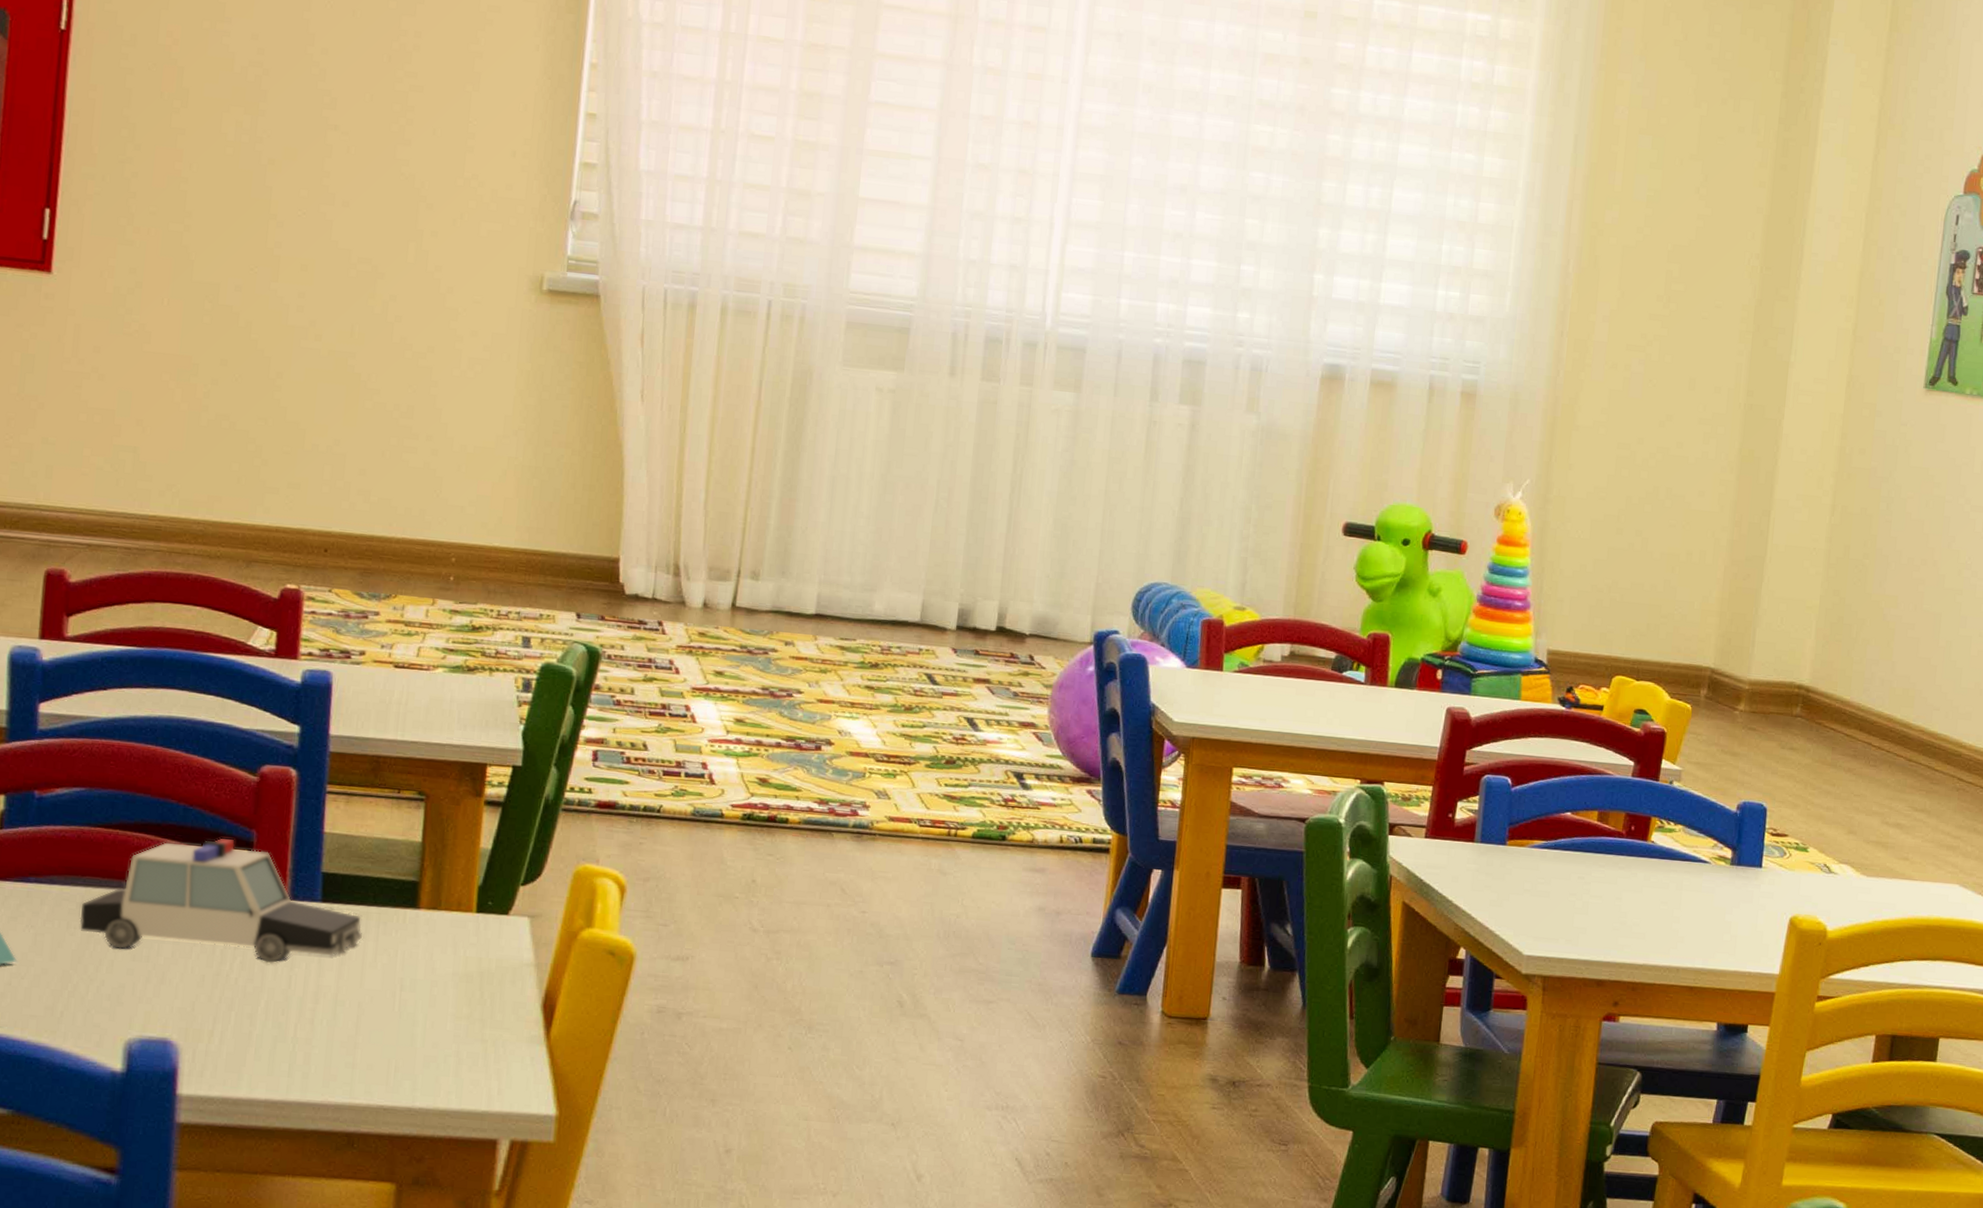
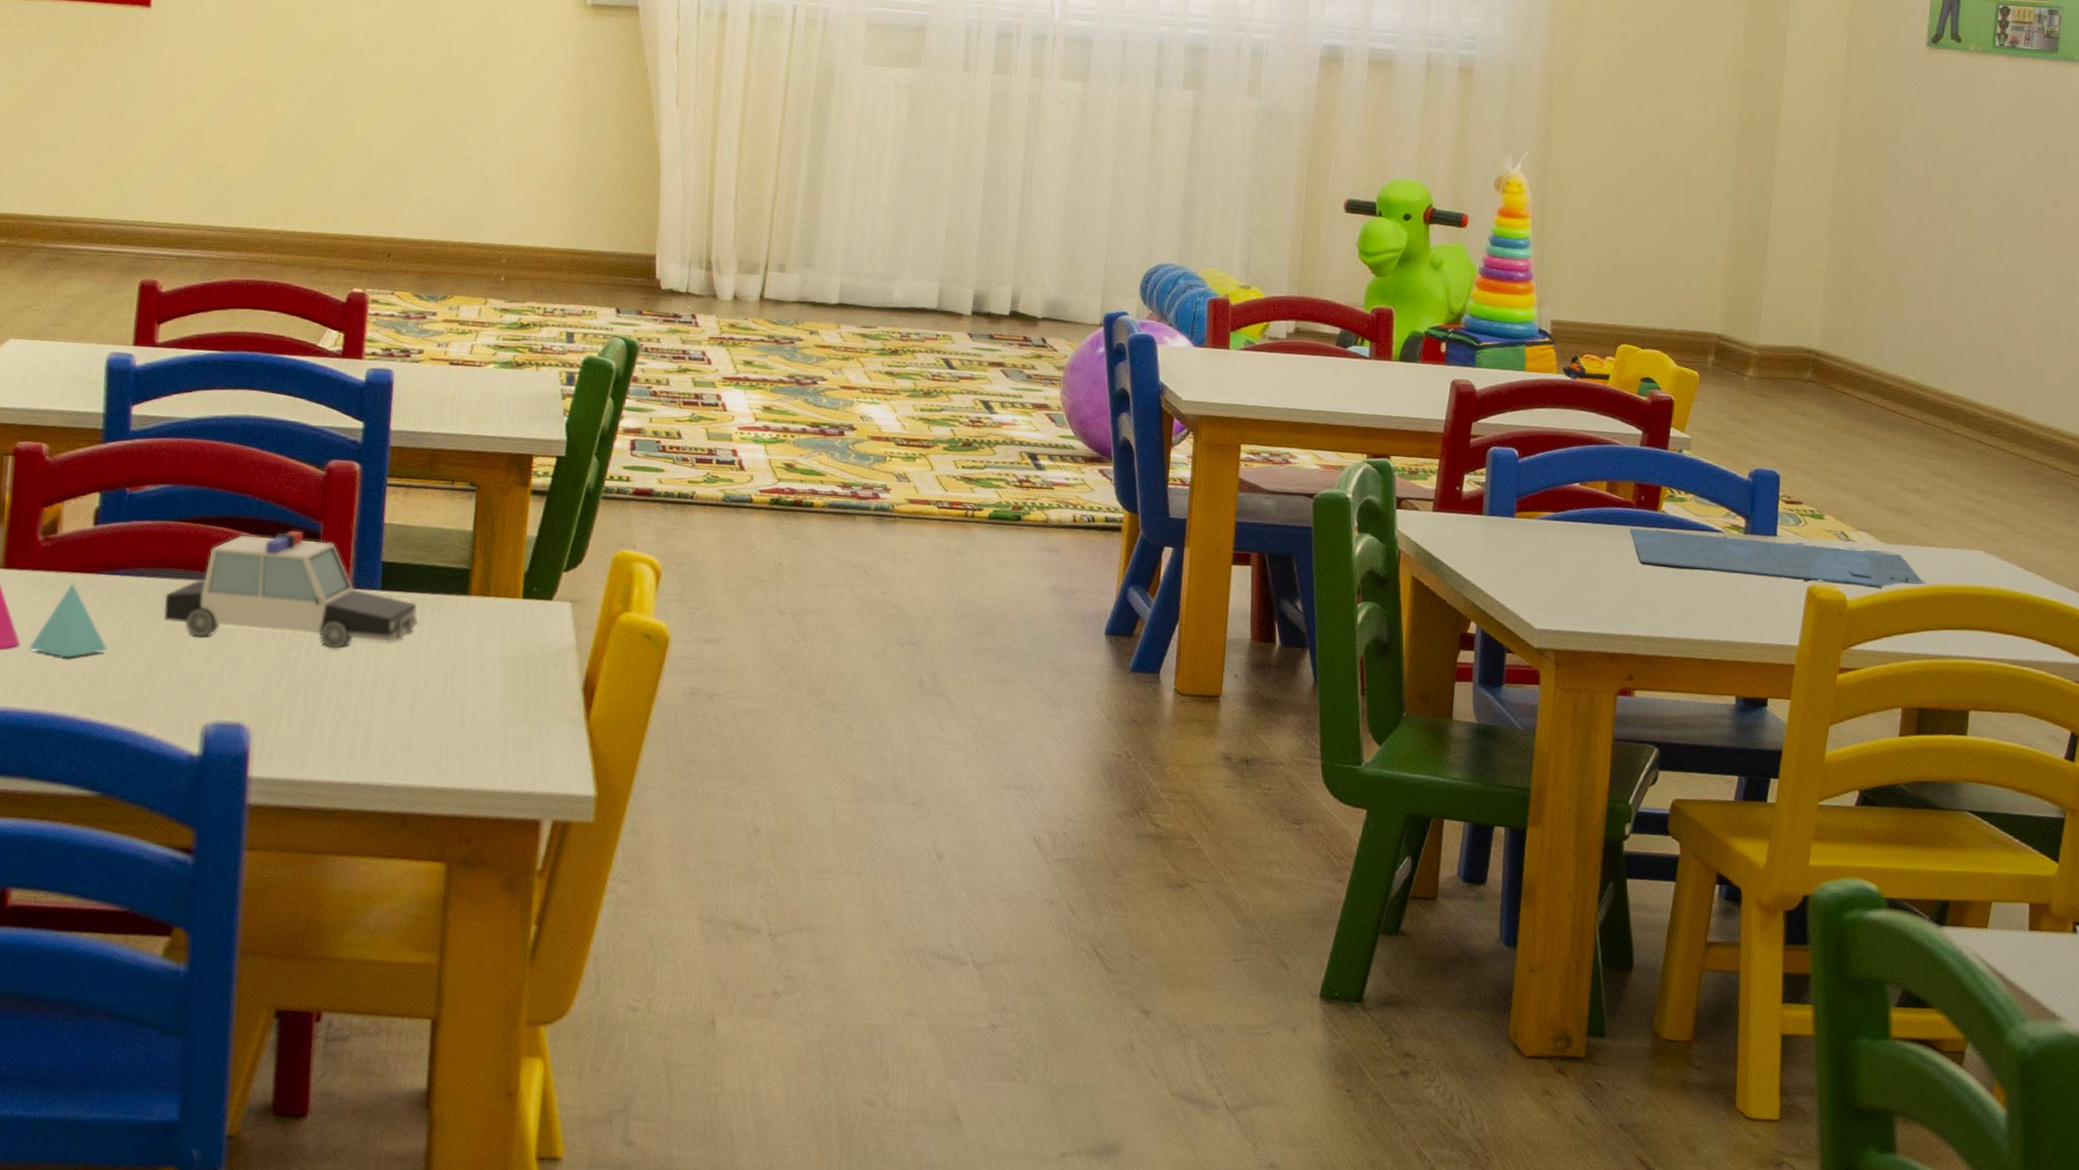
puzzle: none [1619,857,1903,921] -> present [1630,527,1926,590]

